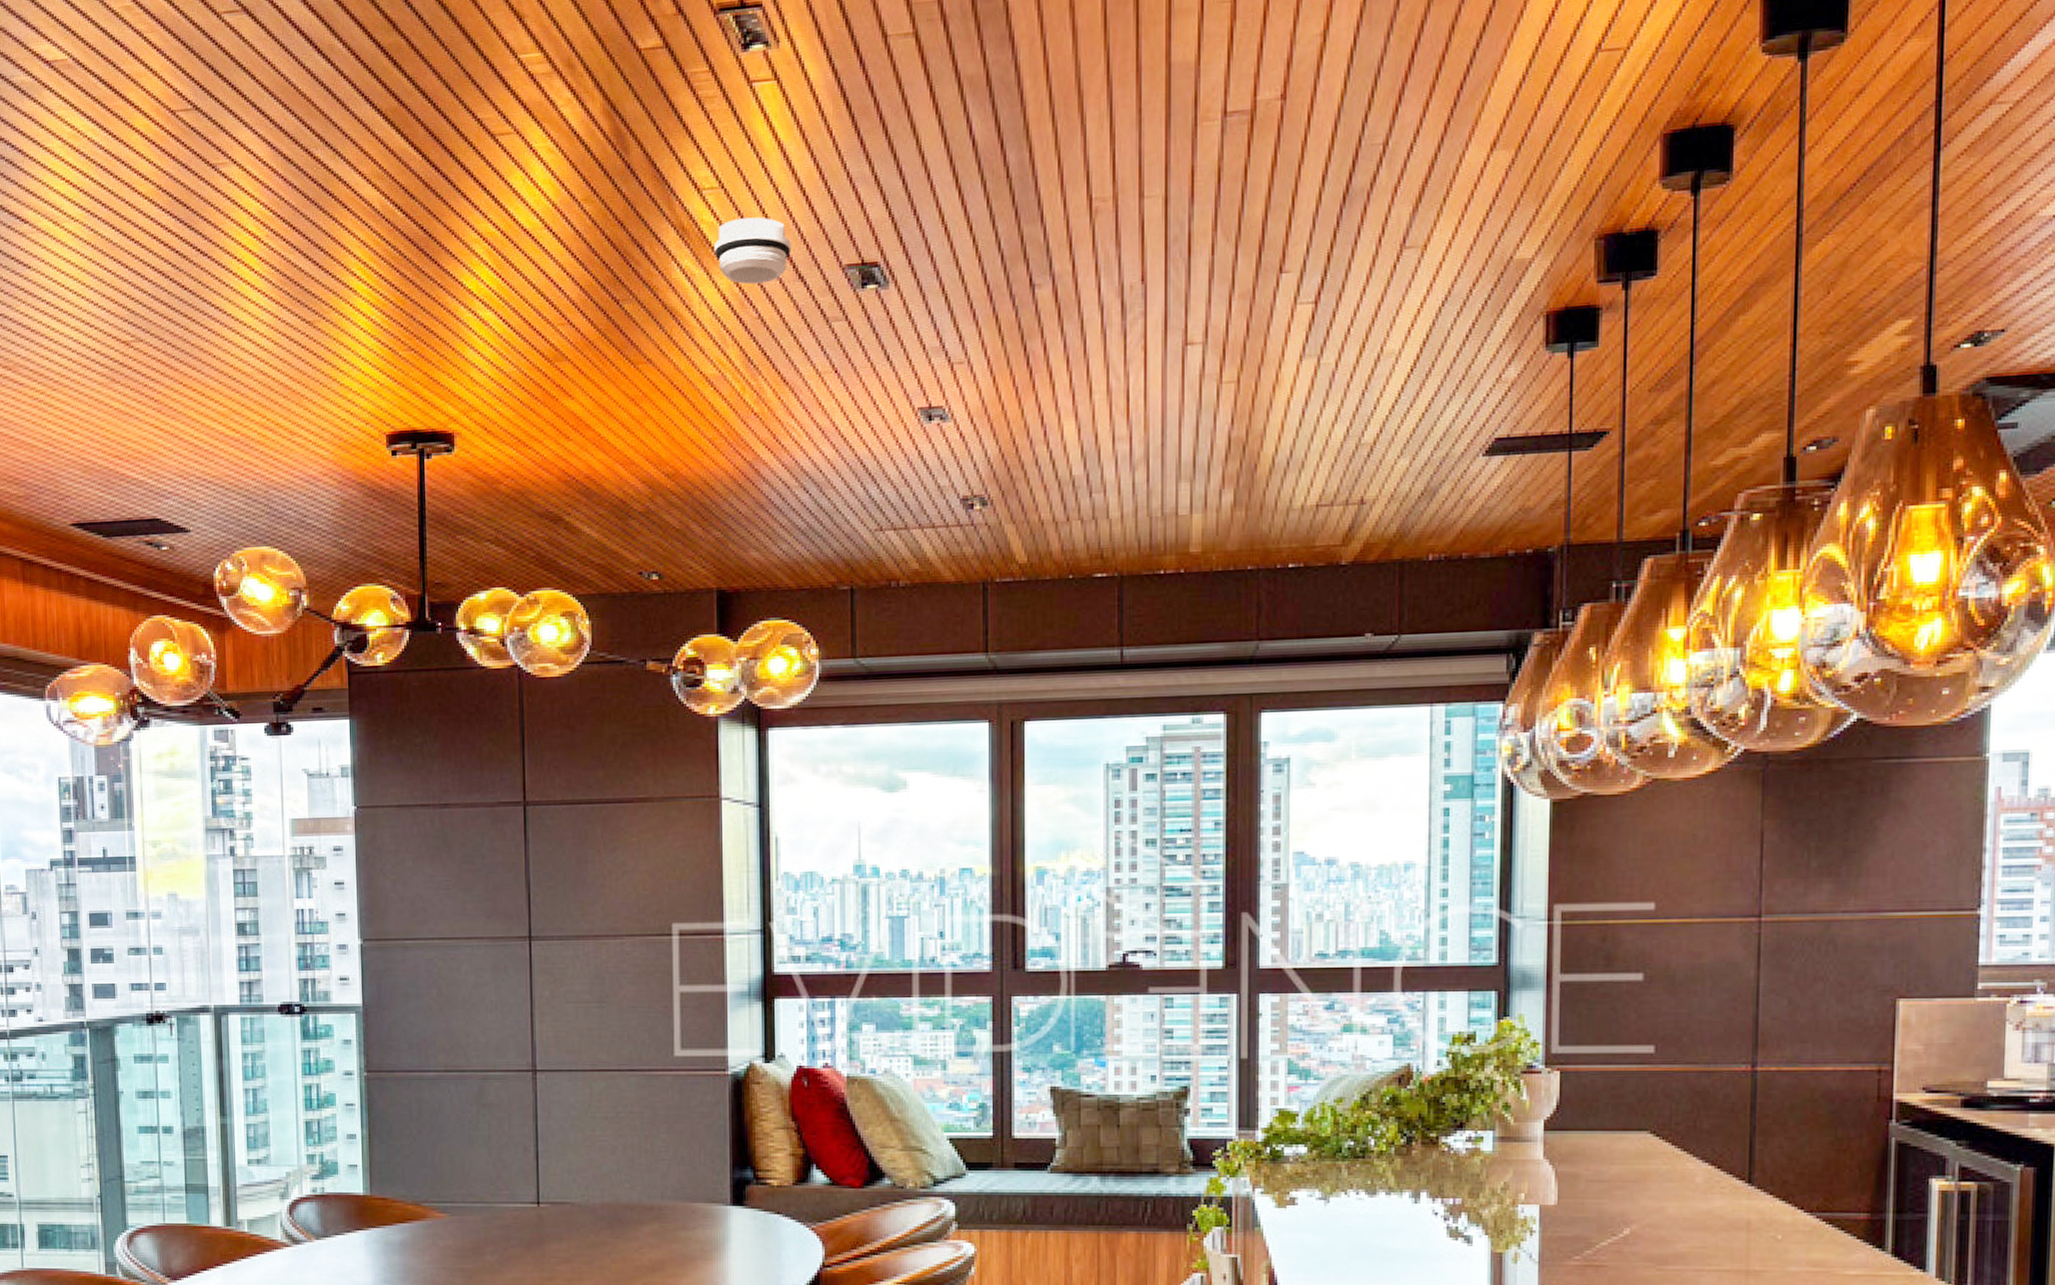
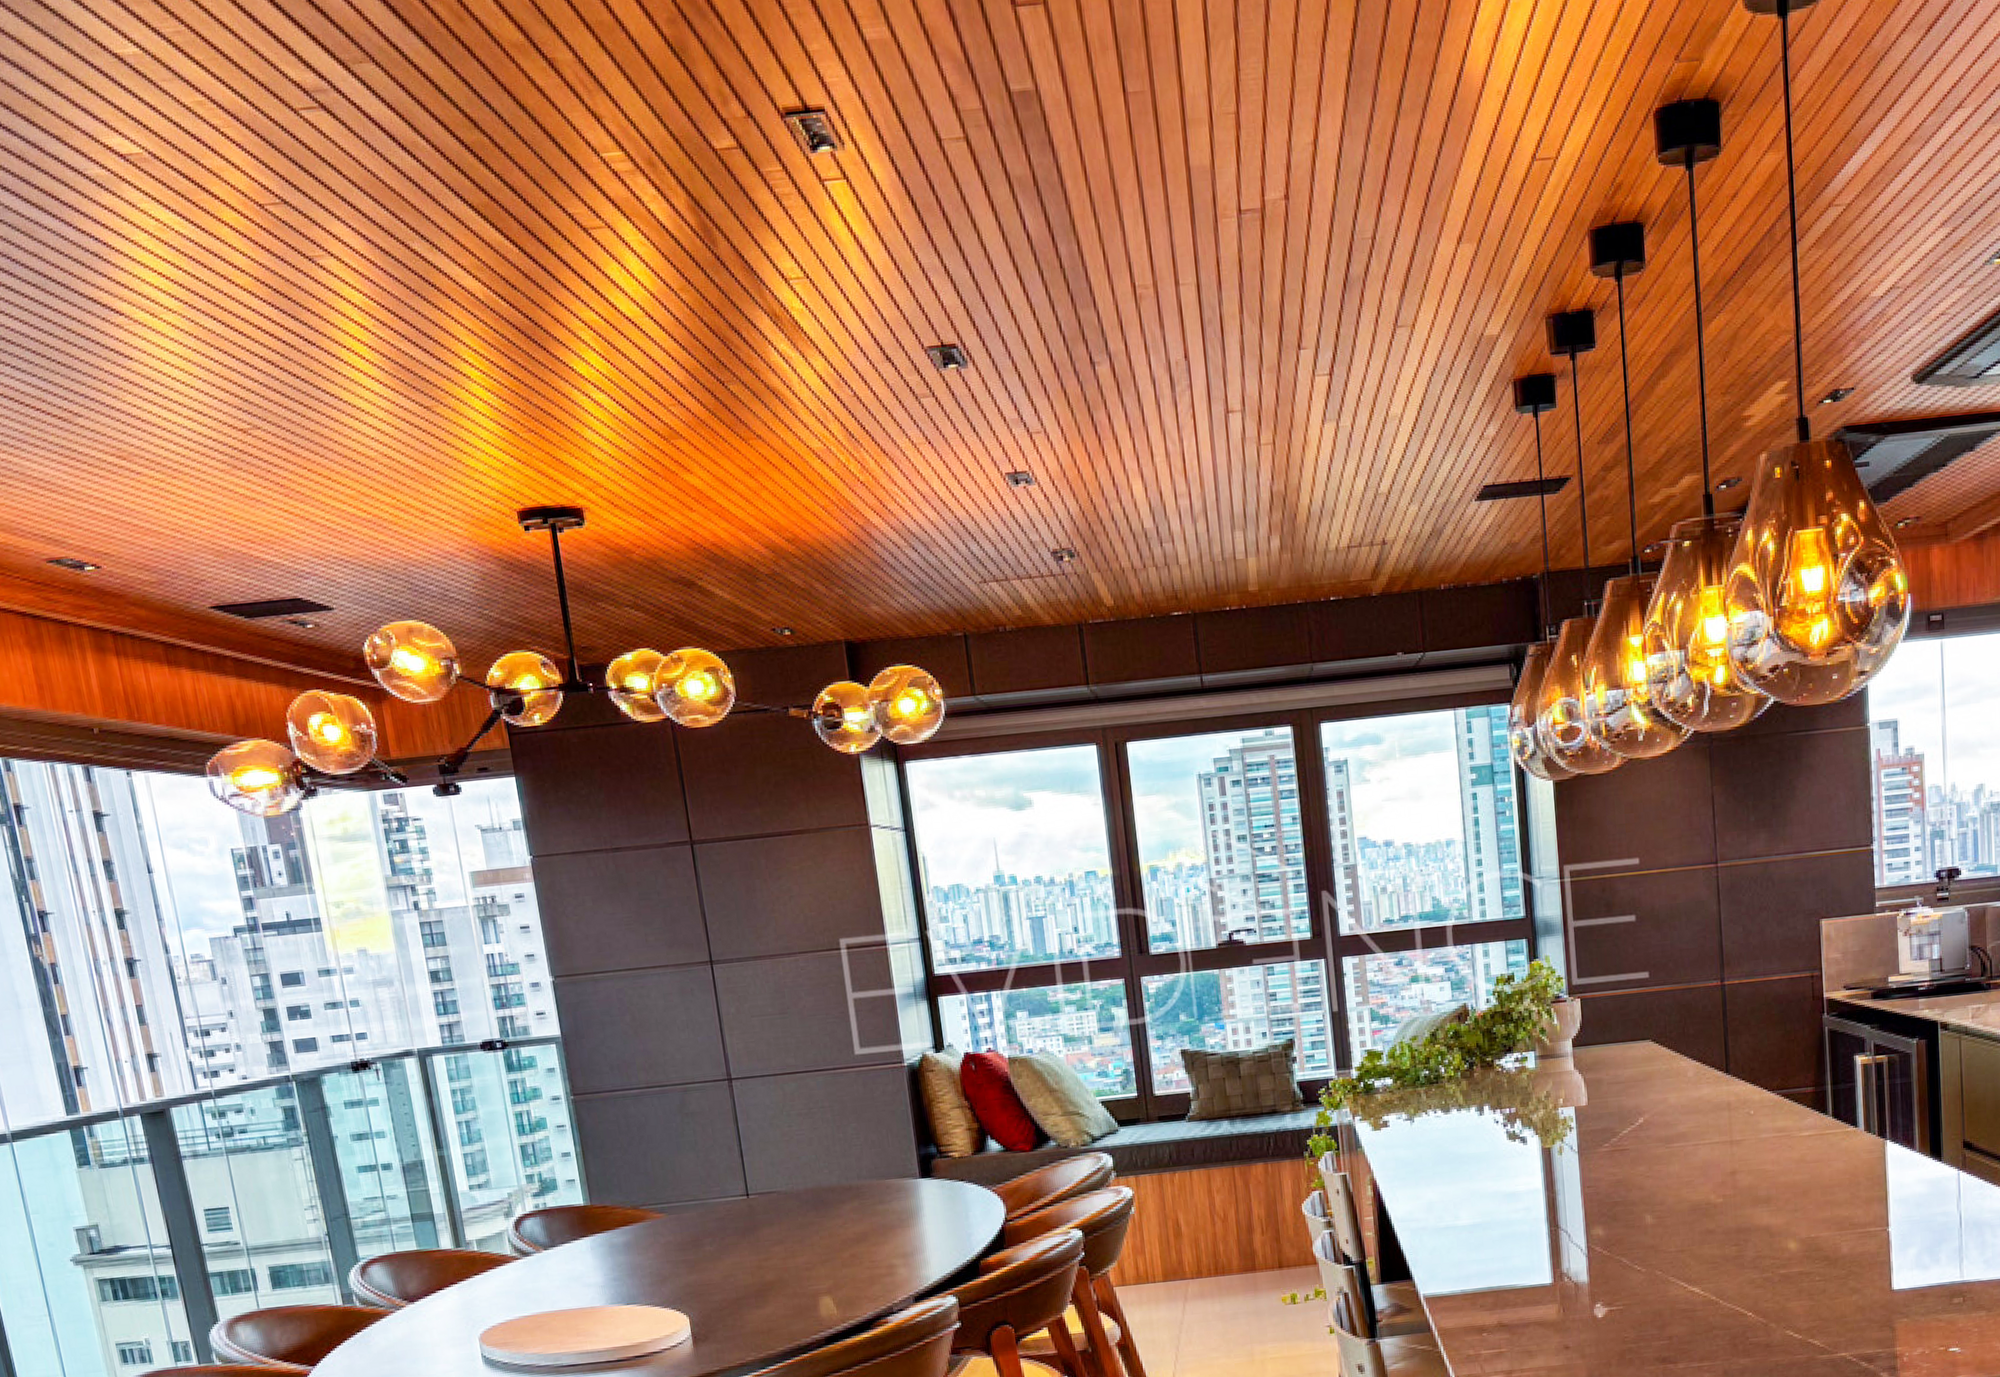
smoke detector: present [714,217,791,285] -> none [806,304,877,366]

